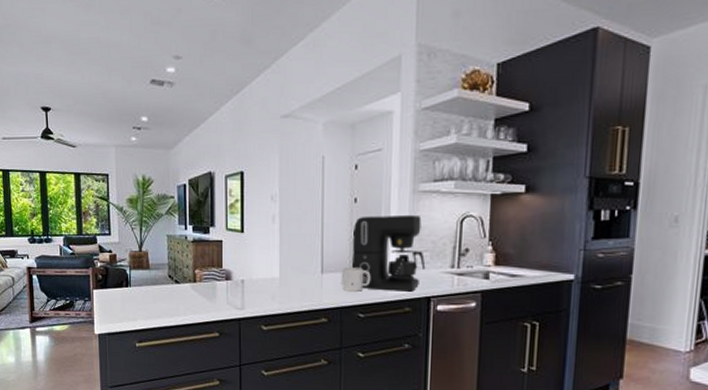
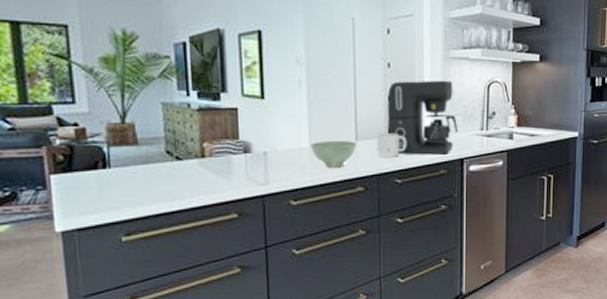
bowl: none [281,272,322,298] -> present [310,140,356,168]

